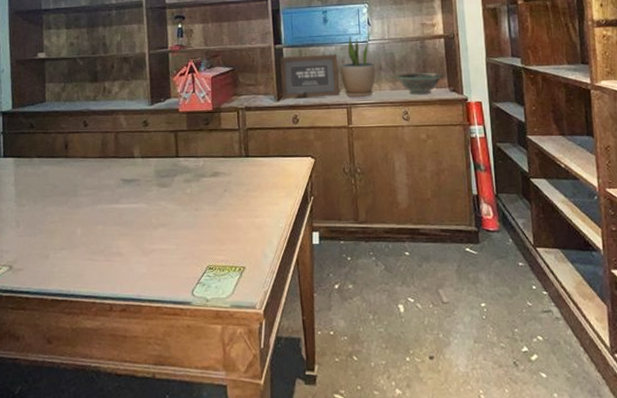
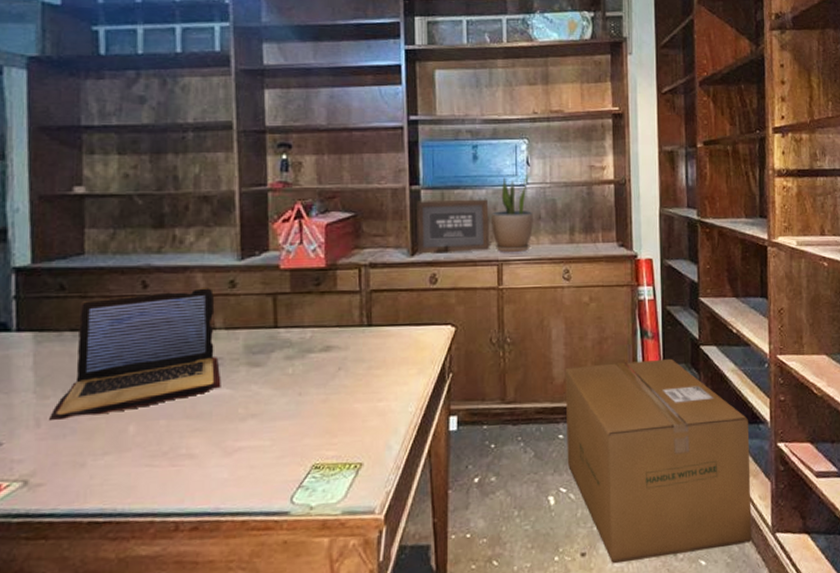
laptop: none [25,125,140,223] -> present [49,286,221,422]
decorative bowl: present [394,72,445,95] -> none [555,223,613,250]
box: none [408,189,591,369] -> present [565,358,752,564]

